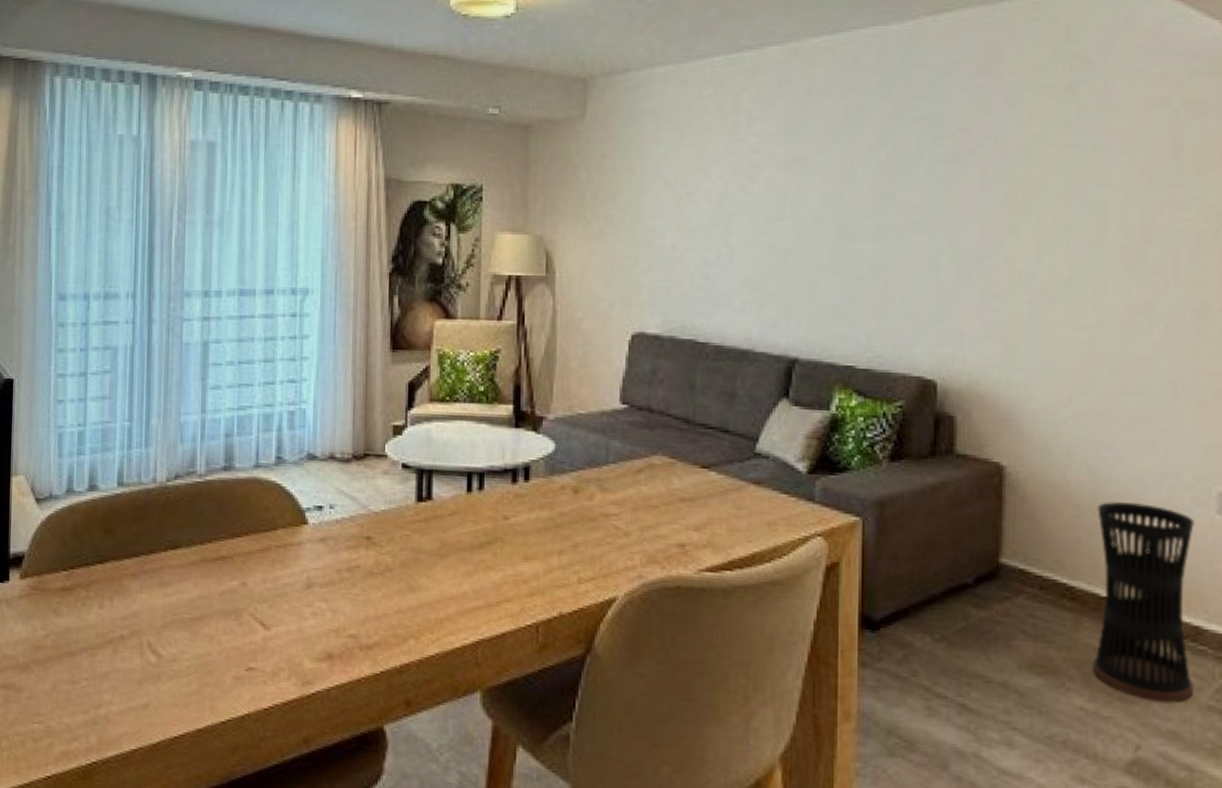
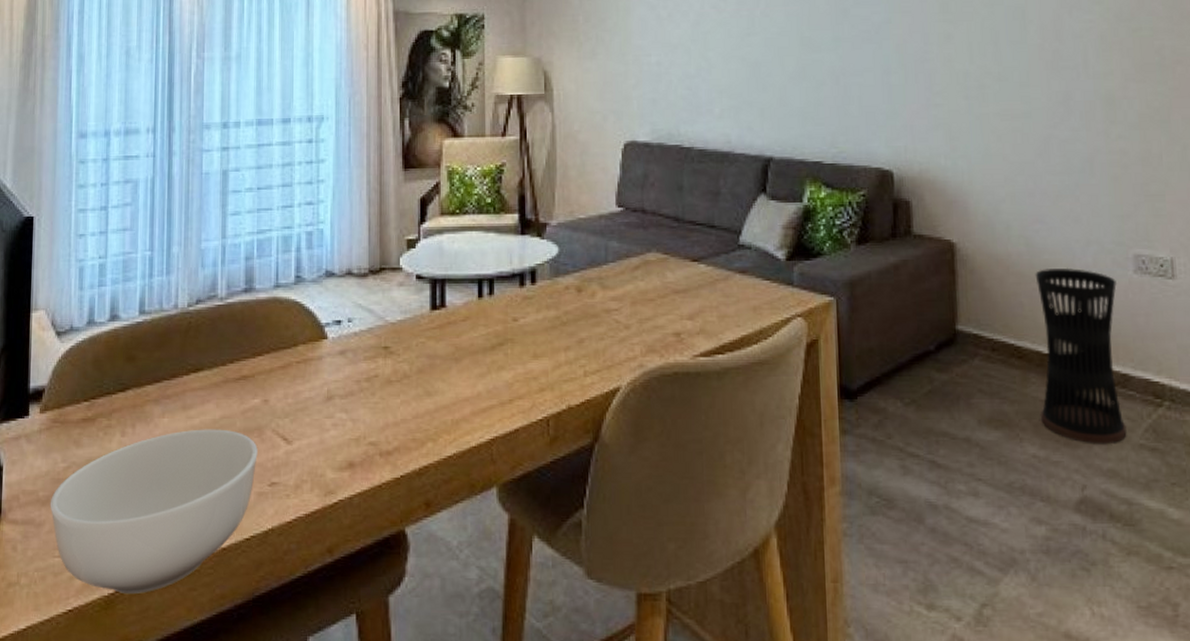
bowl: none [29,607,235,767] -> present [50,429,258,595]

